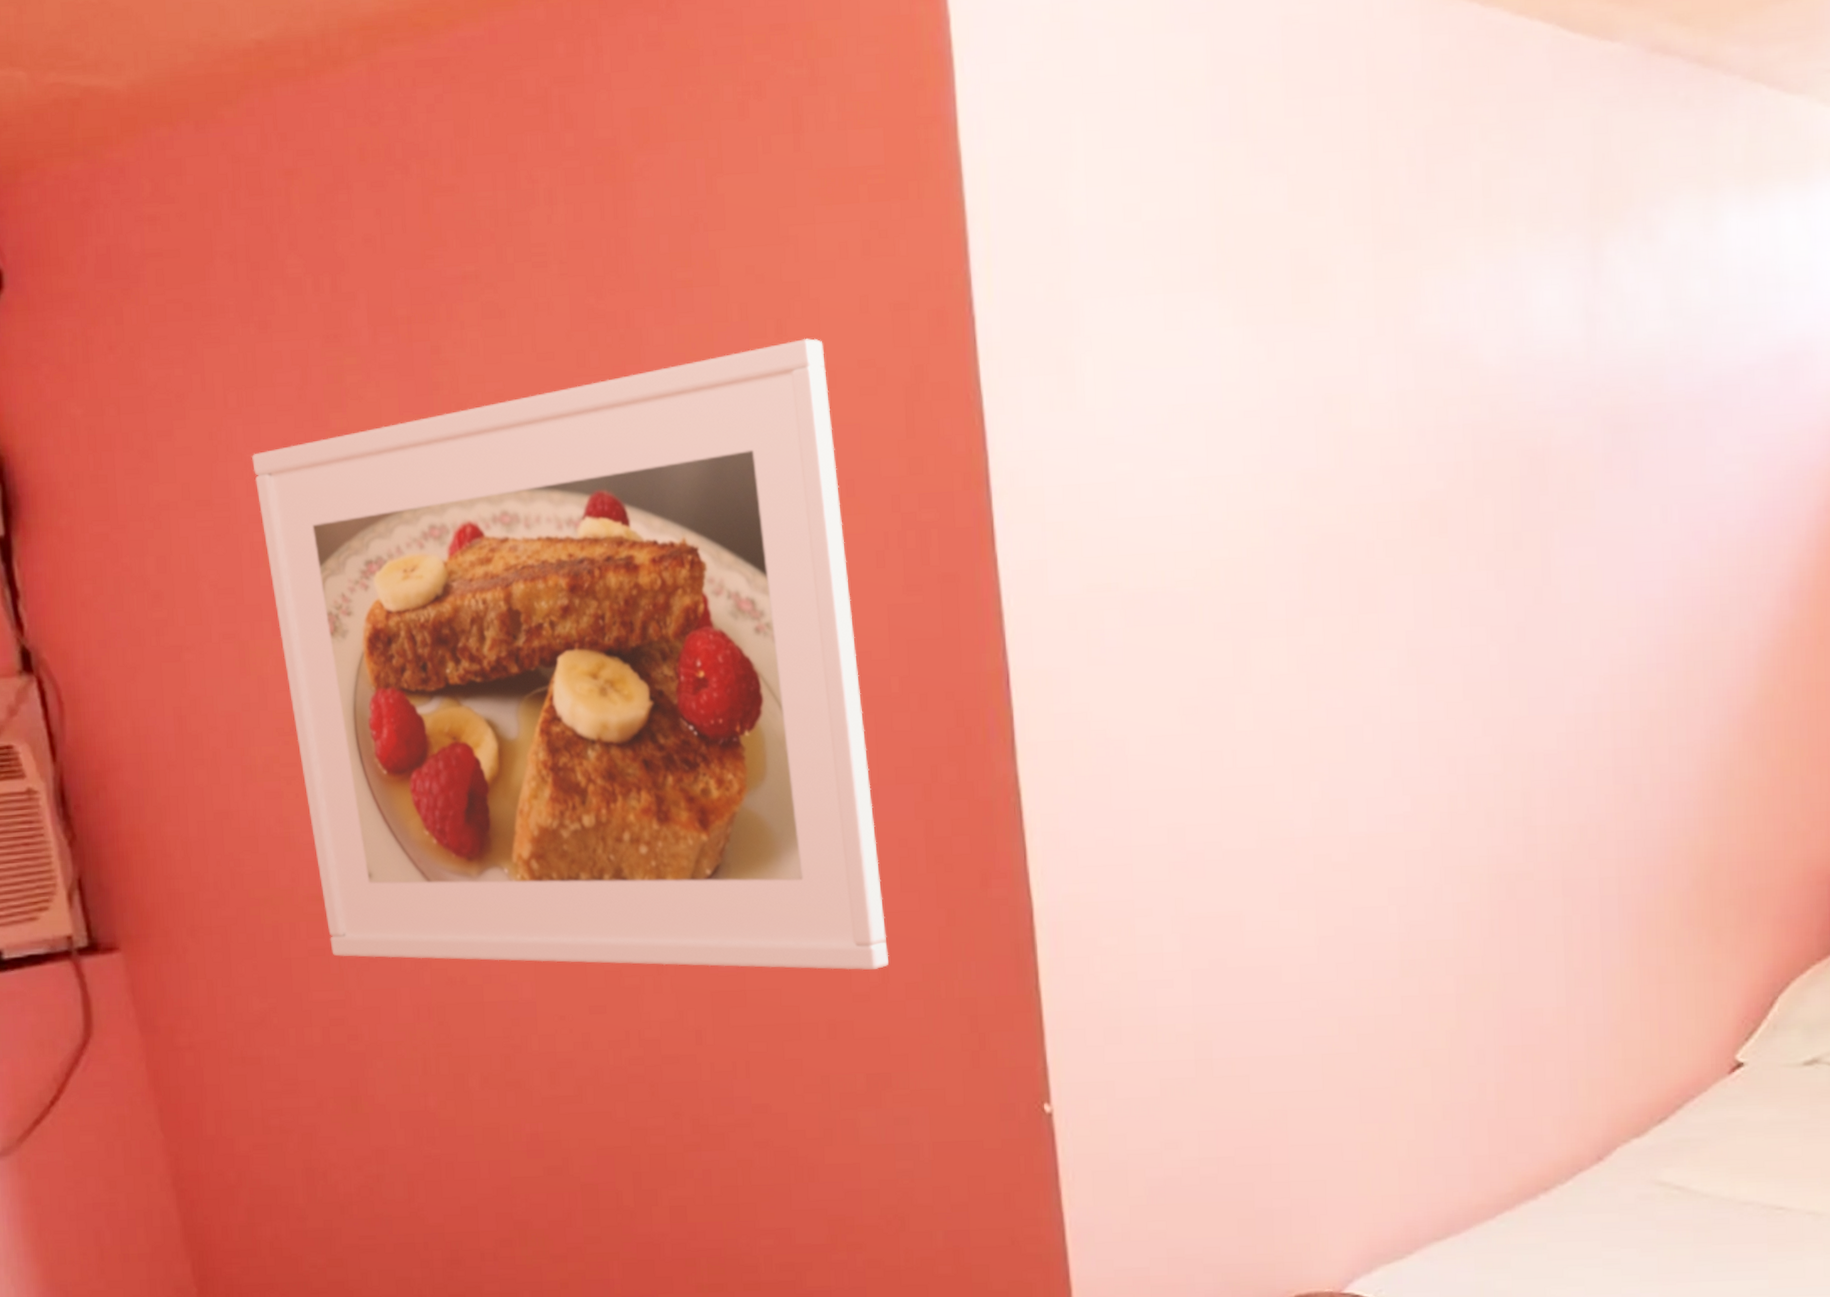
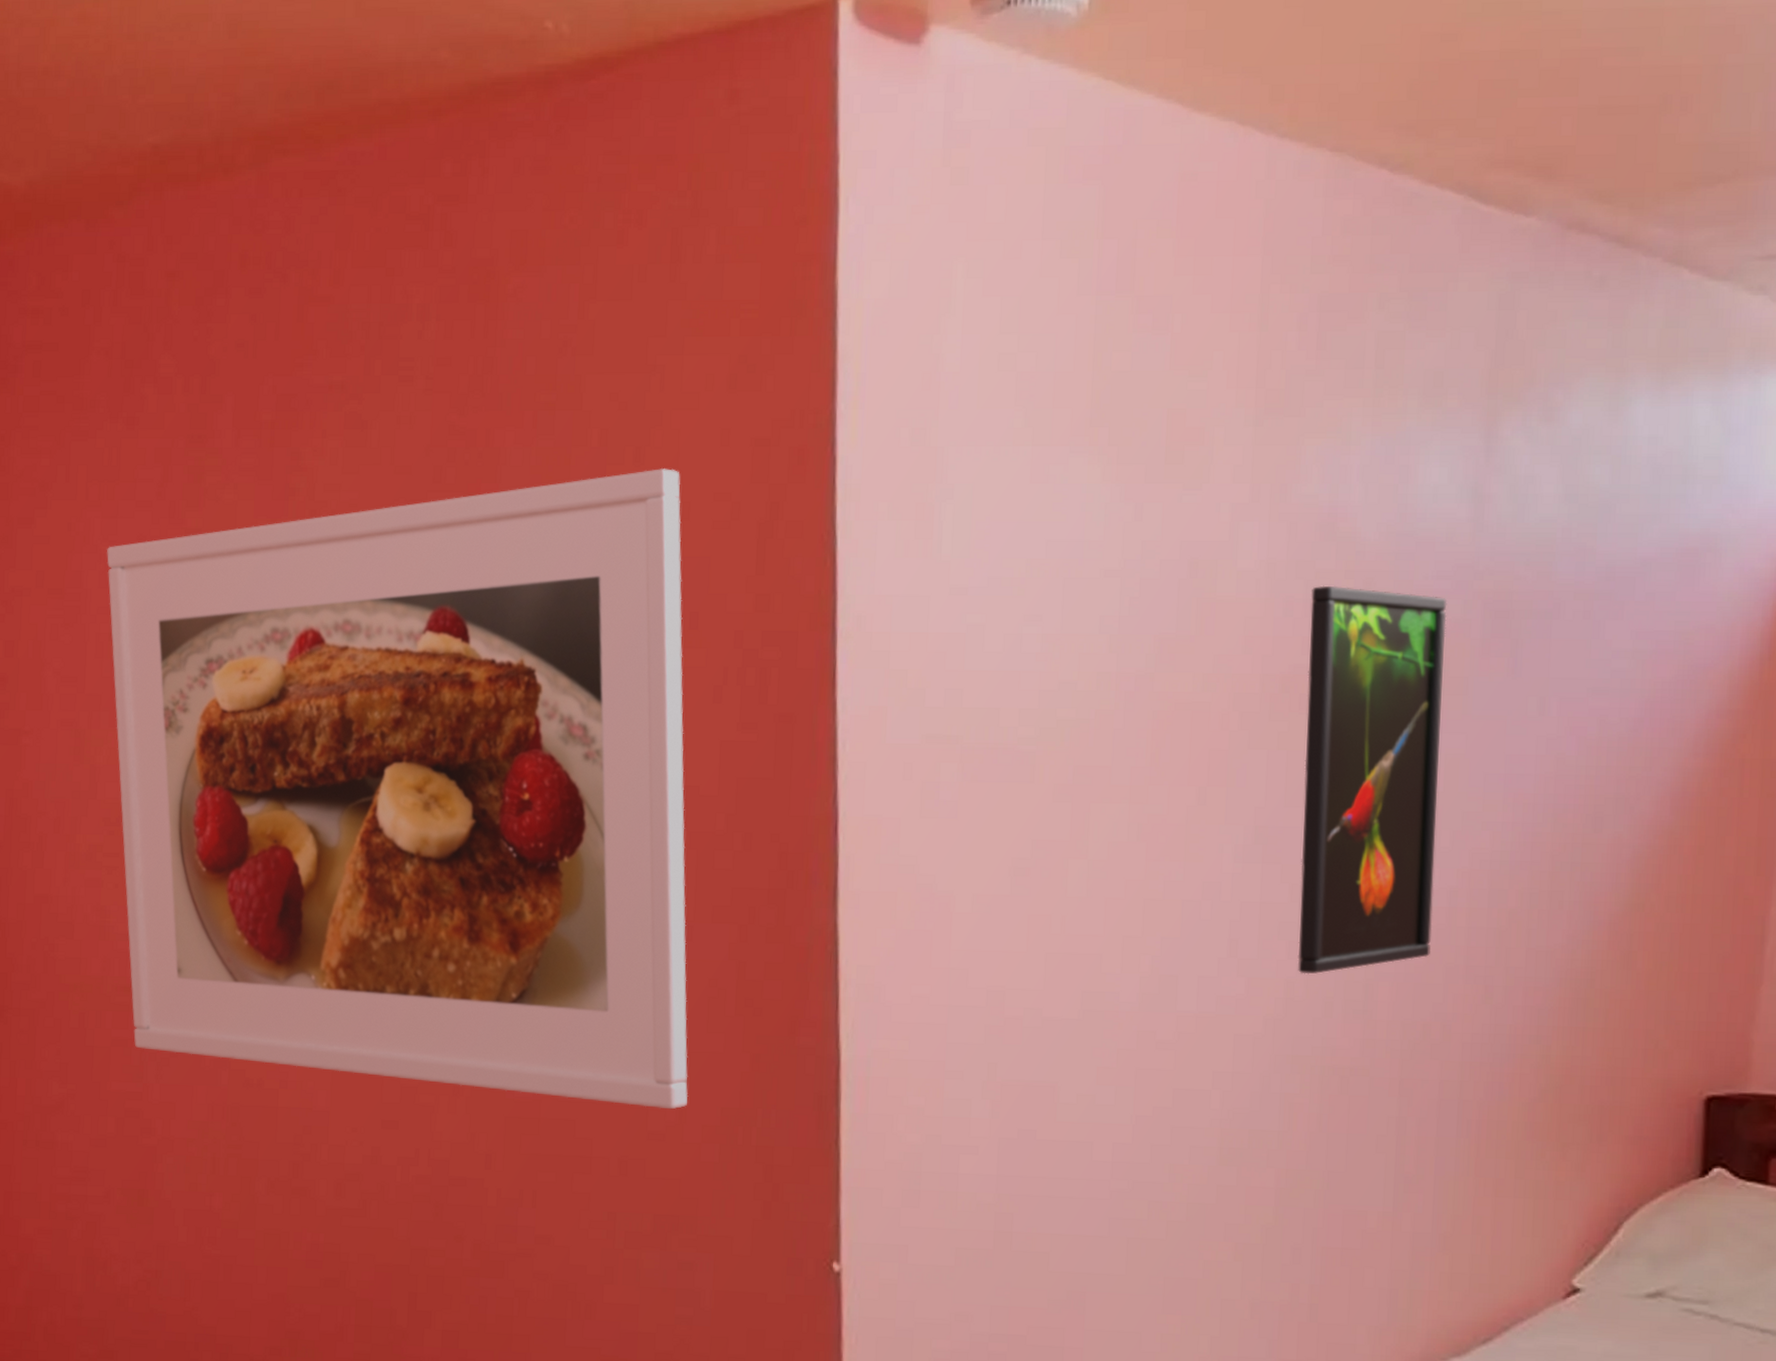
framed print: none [1441,411,1581,788] -> present [1297,585,1448,975]

